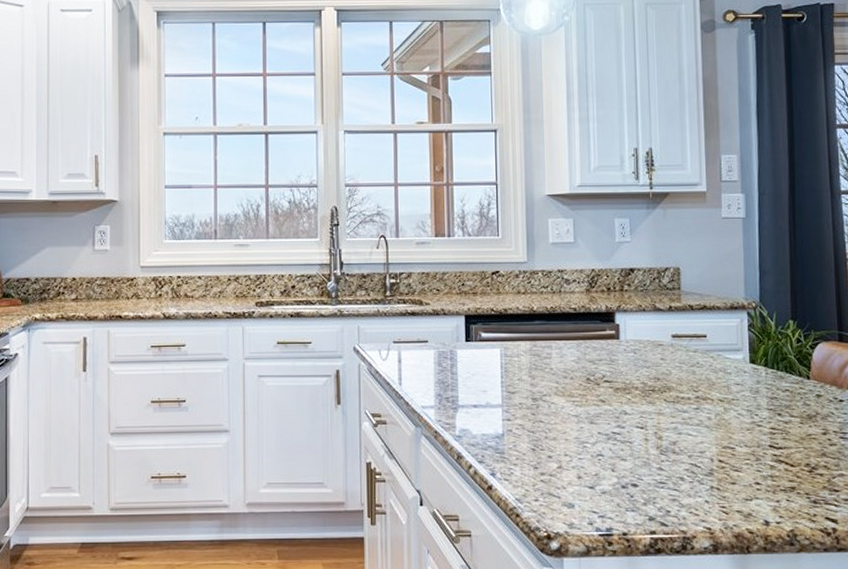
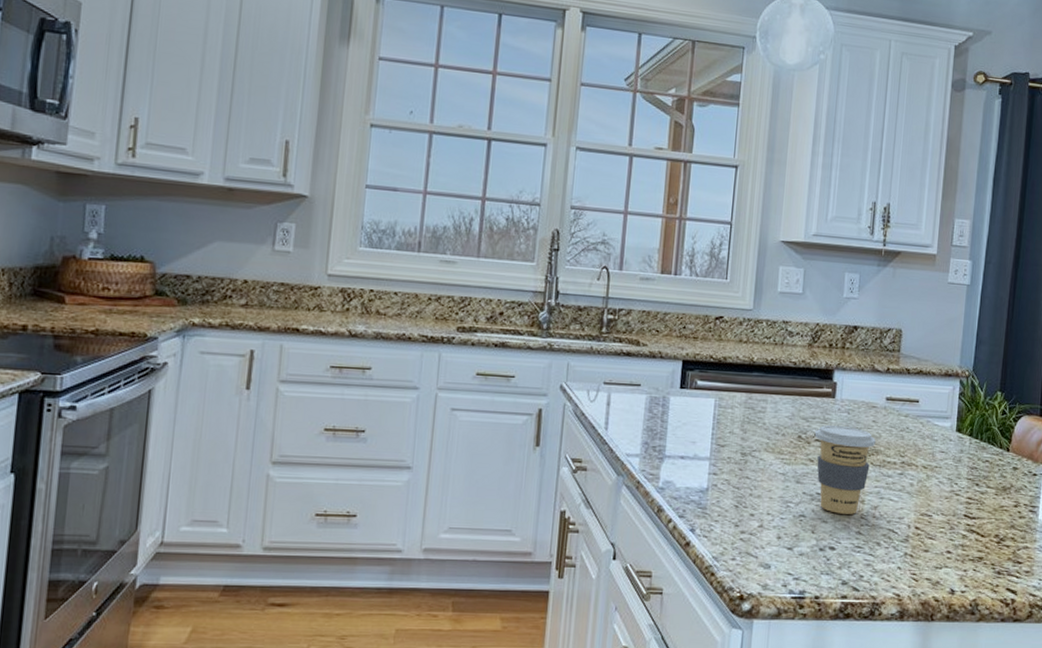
coffee cup: none [604,365,666,451] -> present [815,425,876,514]

